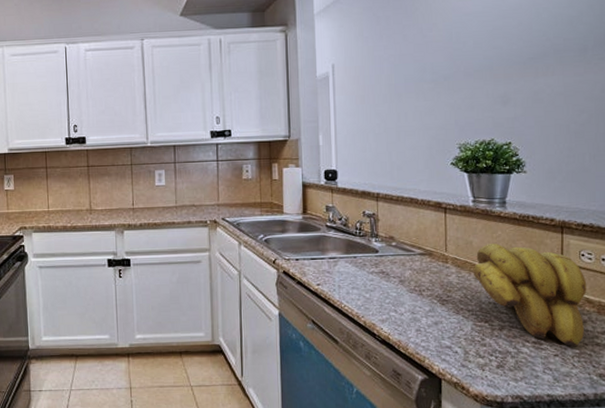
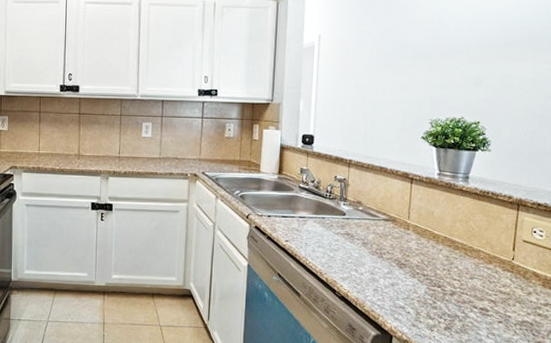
banana bunch: present [473,243,587,347] -> none [431,215,536,316]

